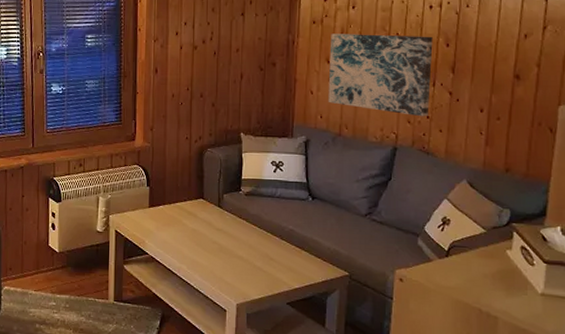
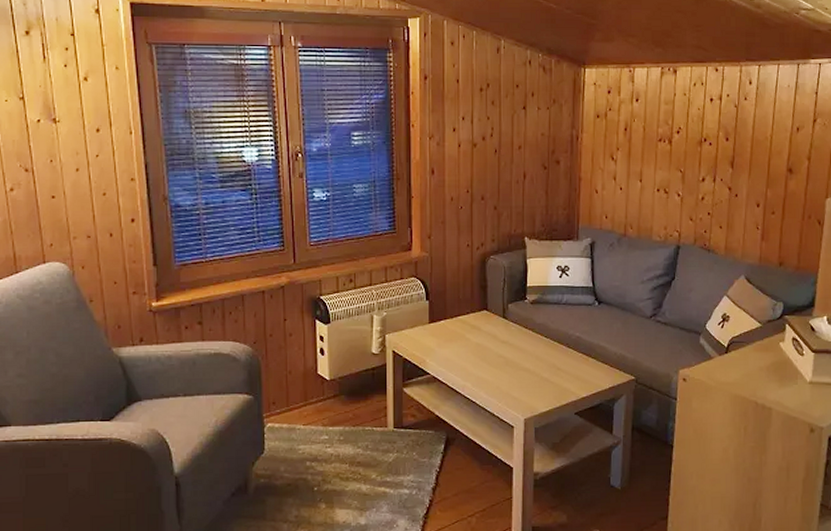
wall art: present [328,34,433,117] -> none [613,128,713,214]

